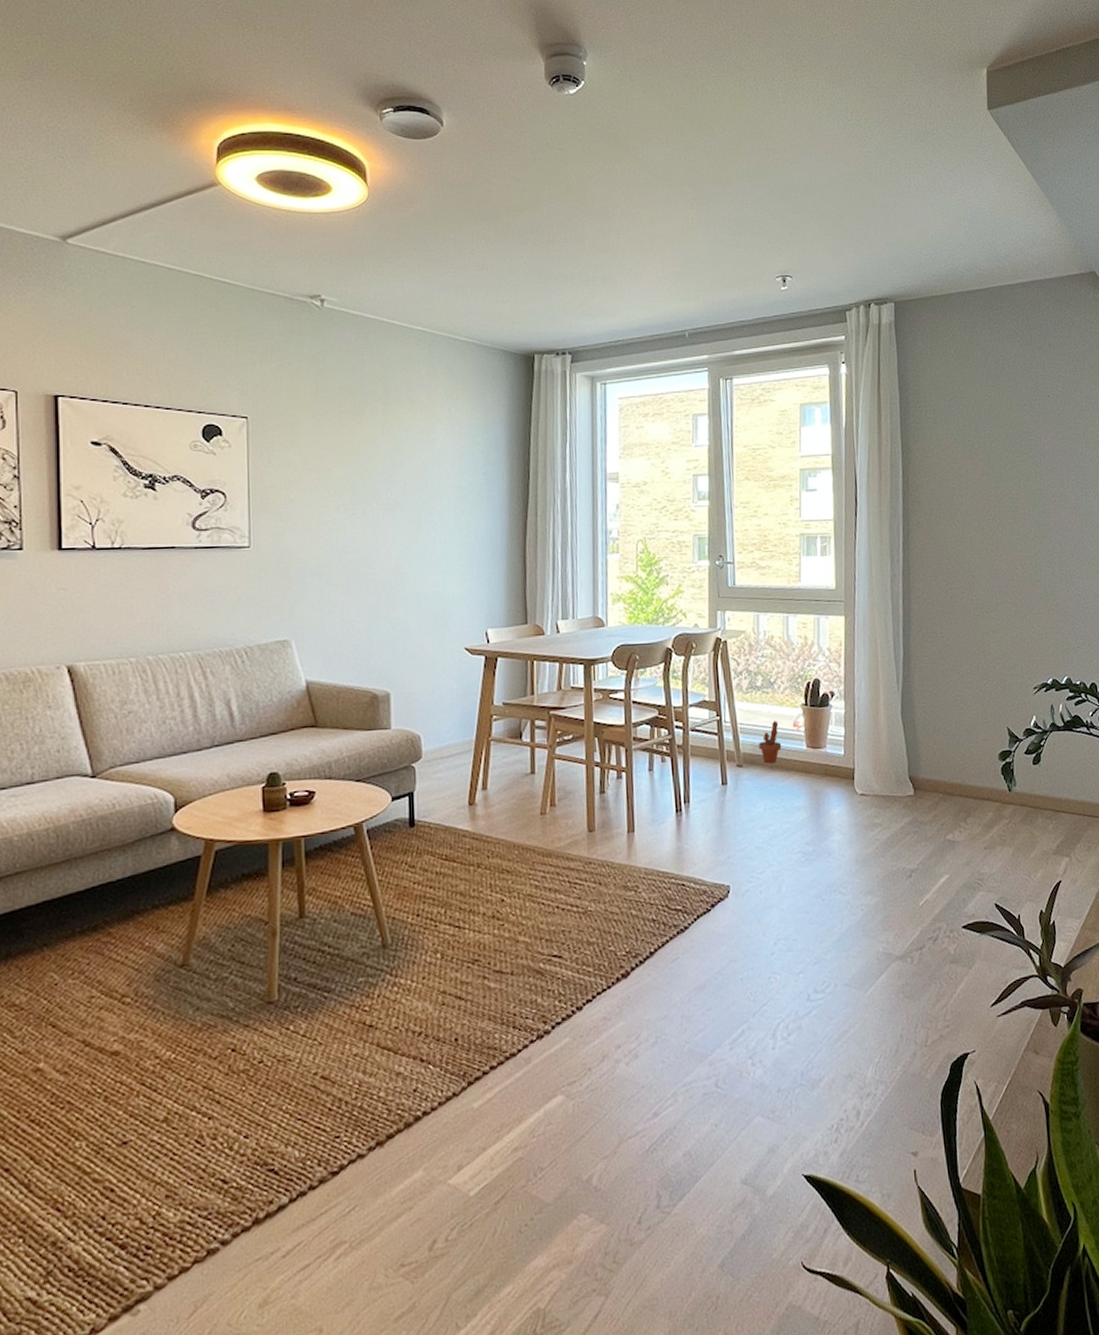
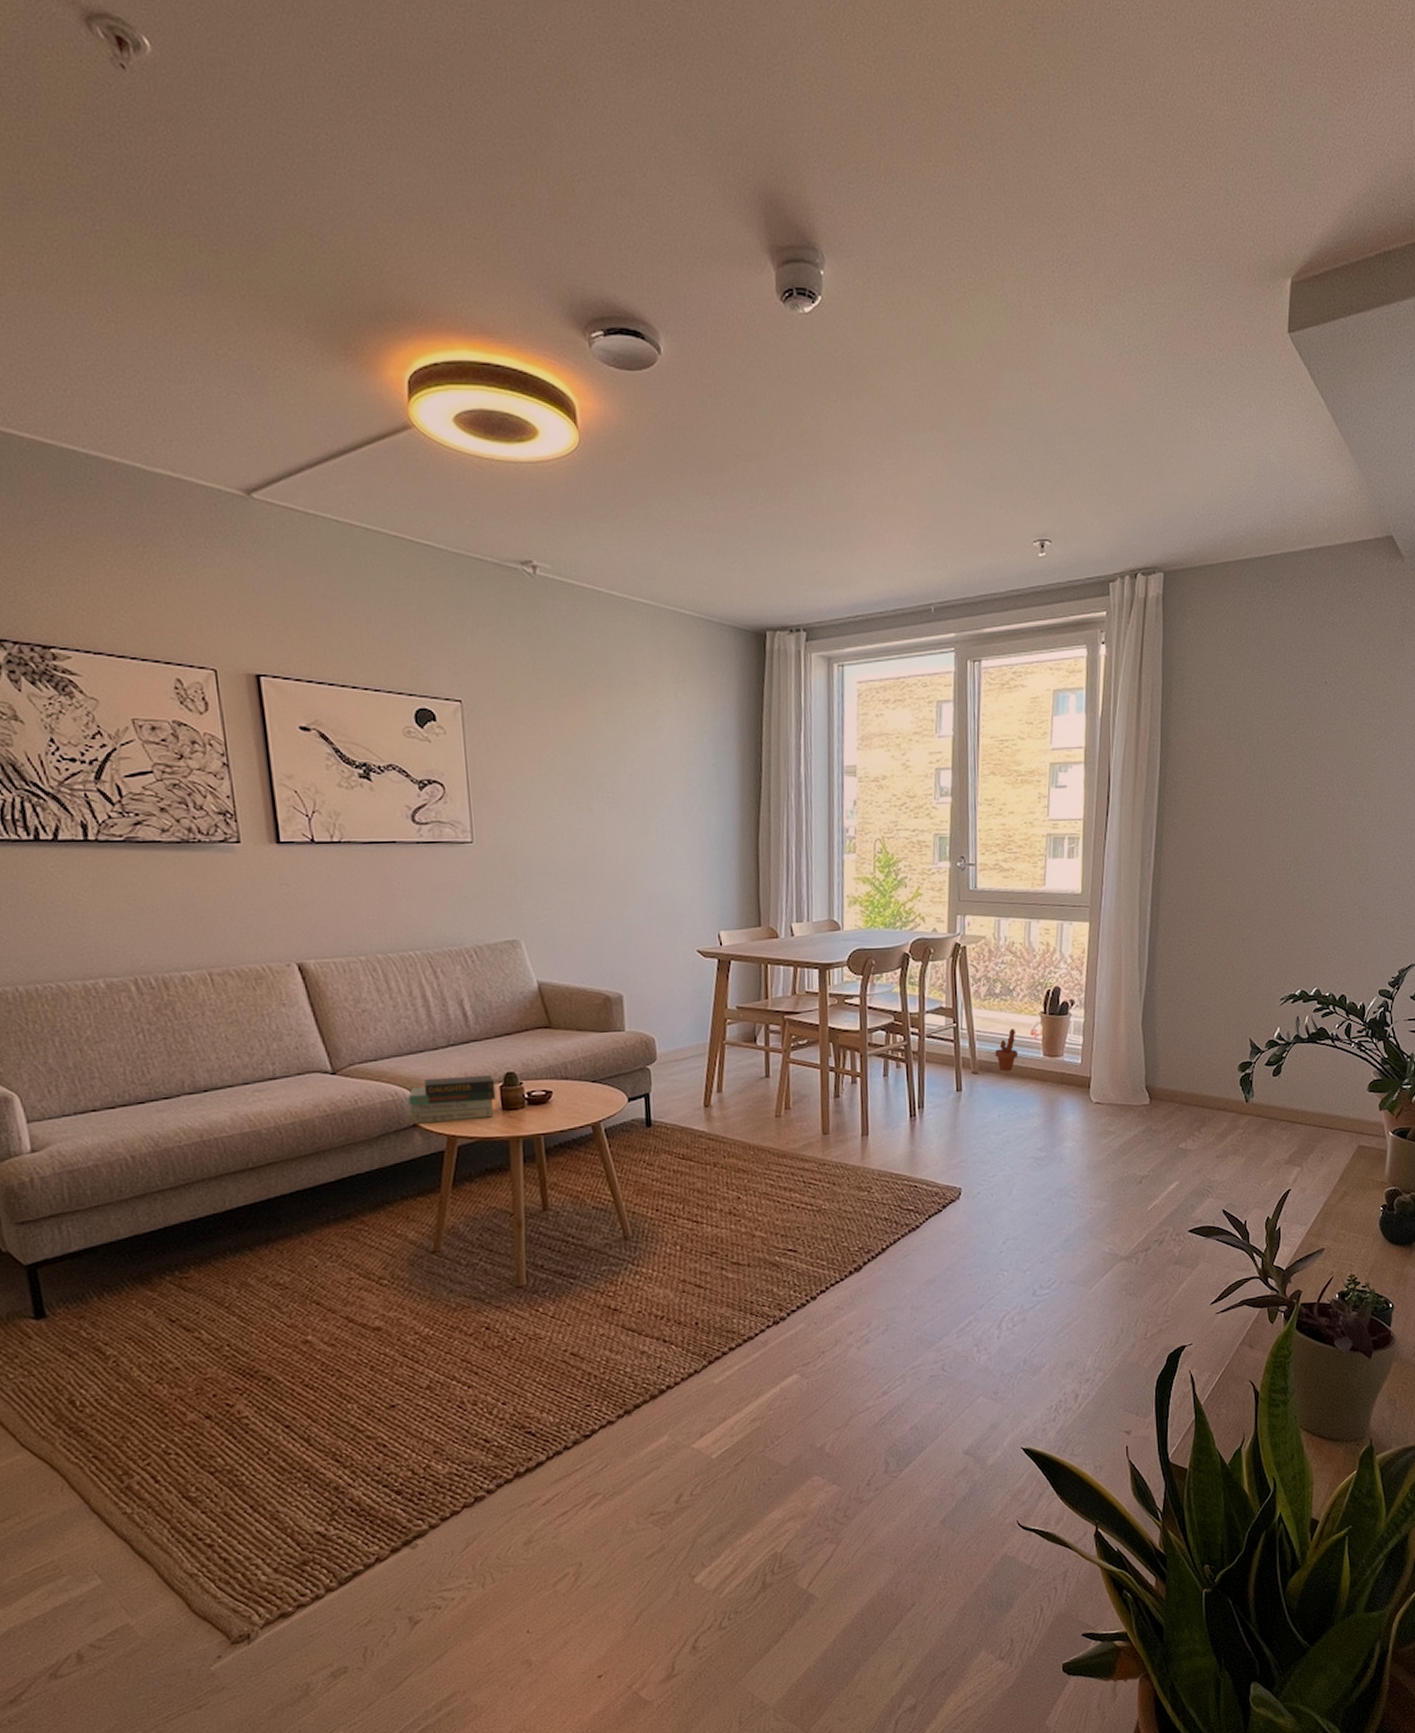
books: none [163,776,258,829] -> present [405,1075,496,1125]

